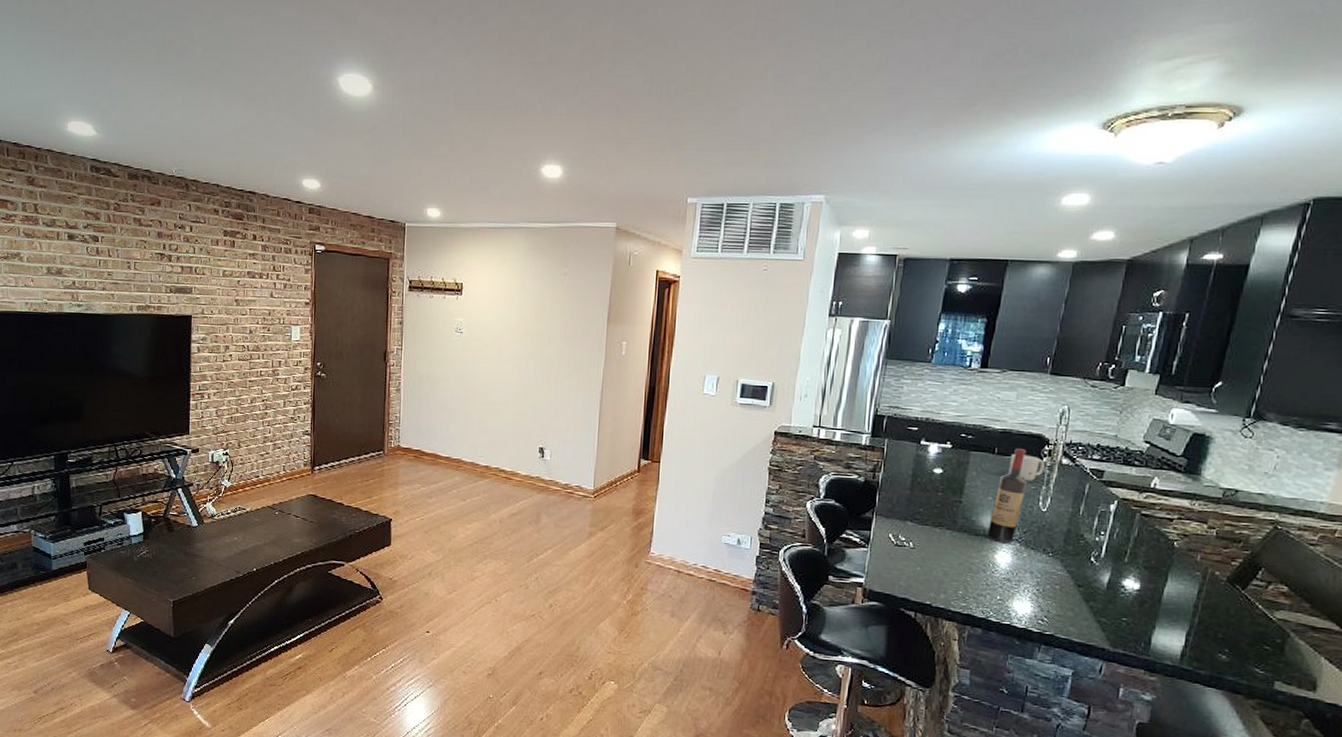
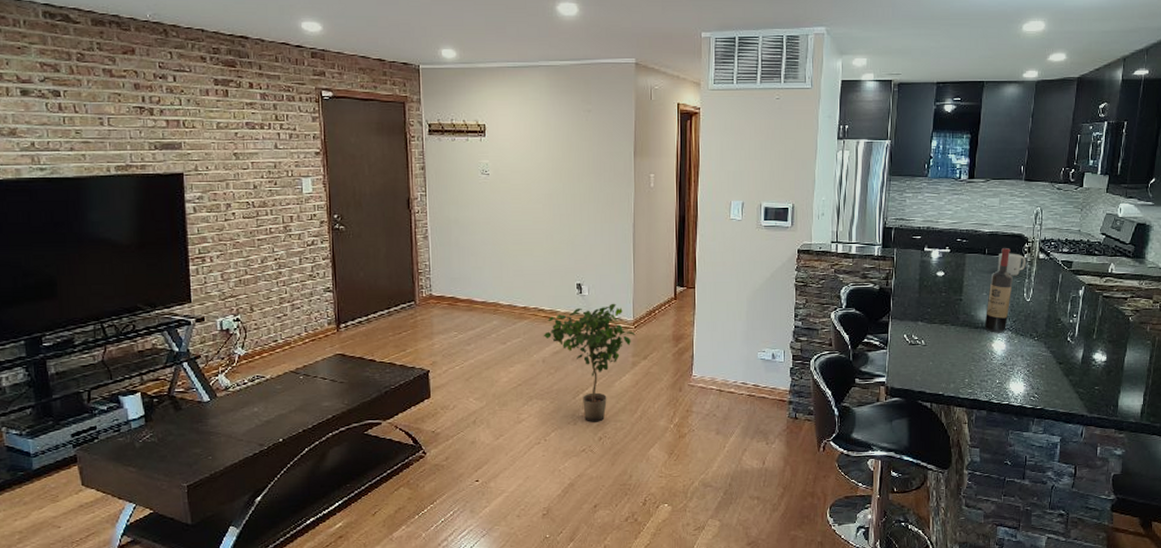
potted plant: none [502,470,595,589] -> present [543,303,636,422]

